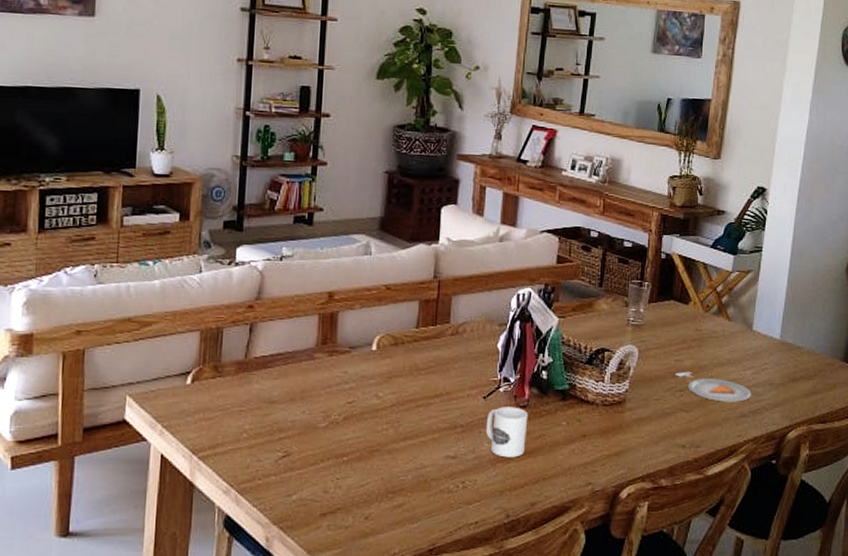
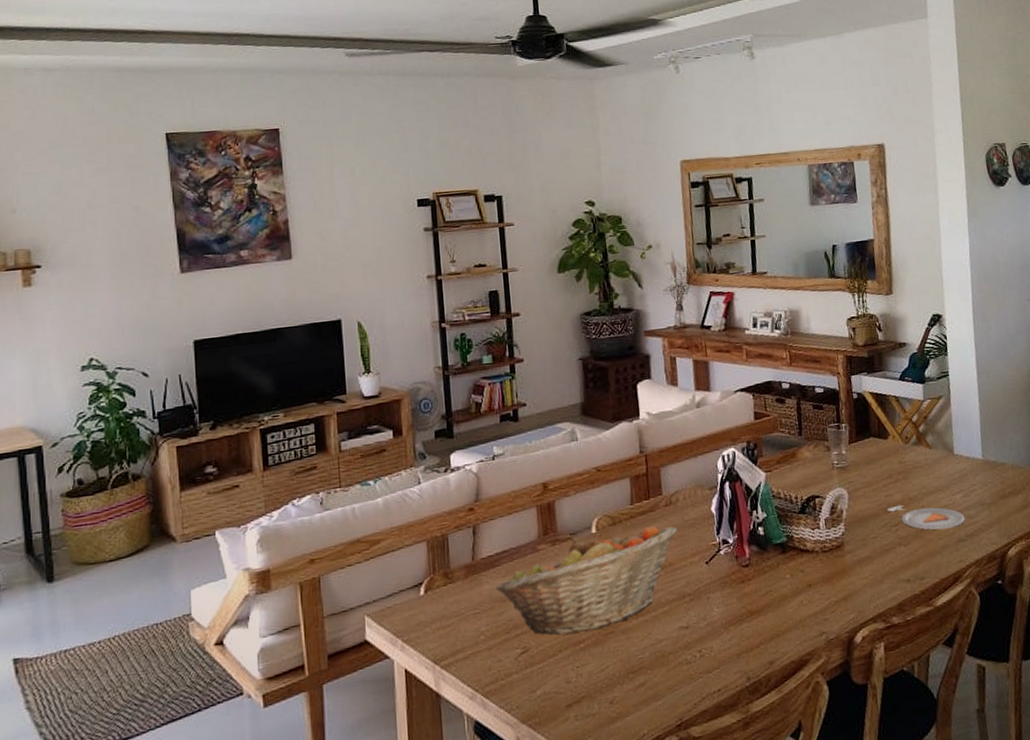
fruit basket: none [265,352,459,445] -> present [496,525,677,635]
mug: present [485,407,528,458] -> none [712,567,754,620]

